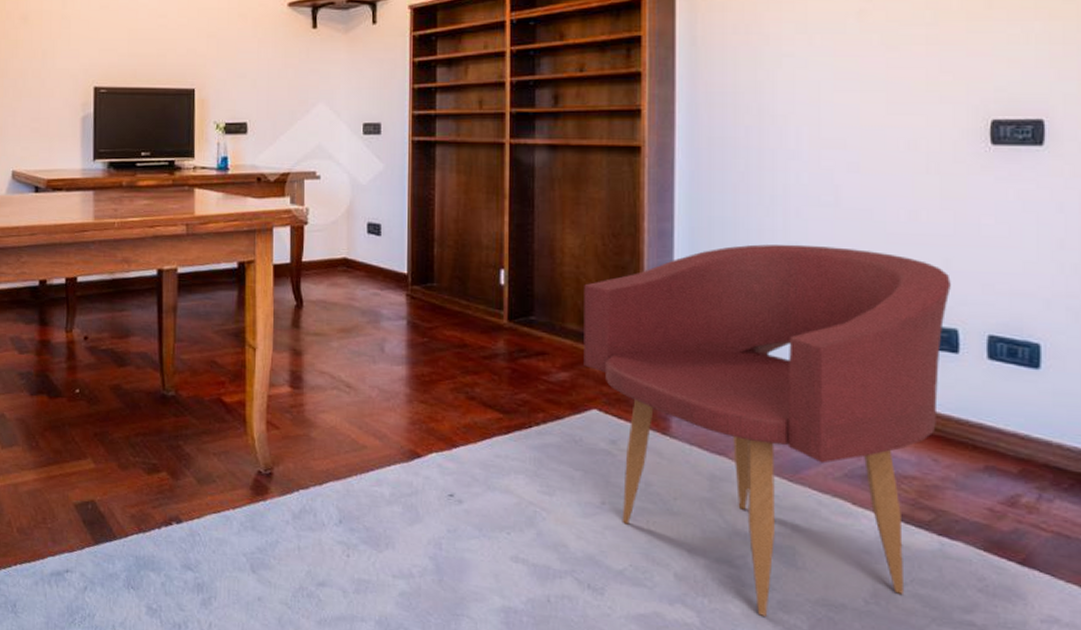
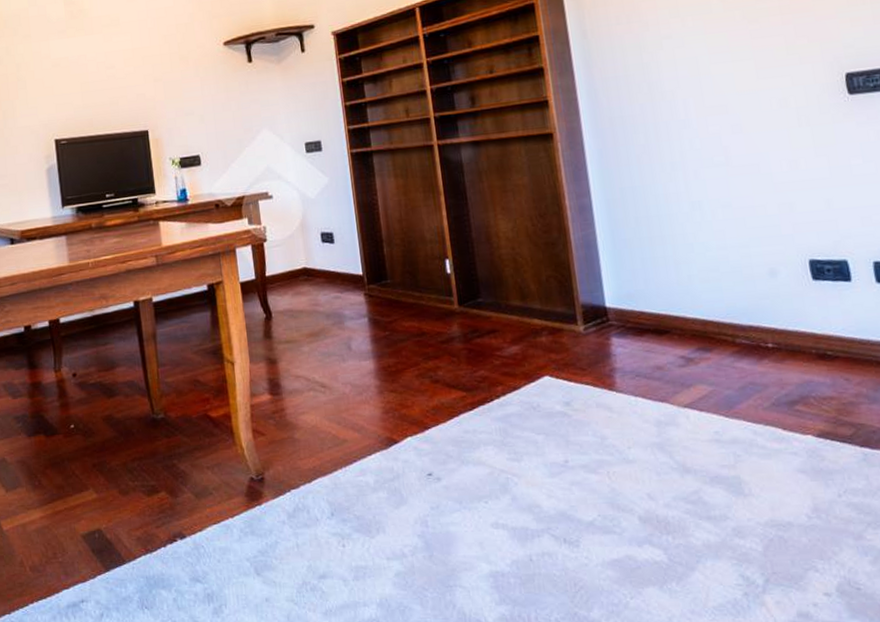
armchair: present [583,244,951,616] -> none [521,200,843,544]

